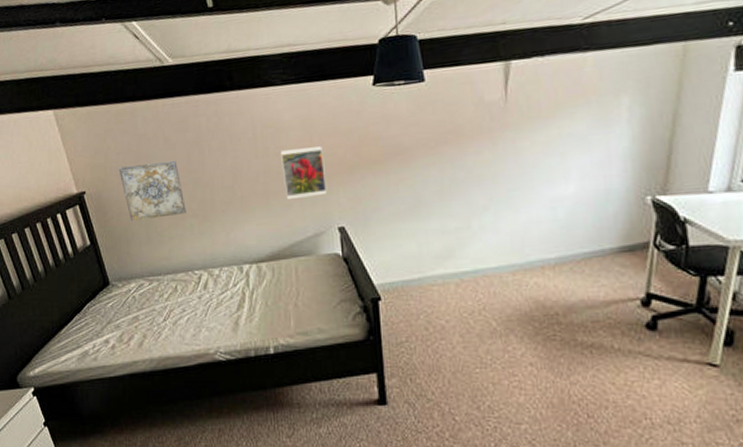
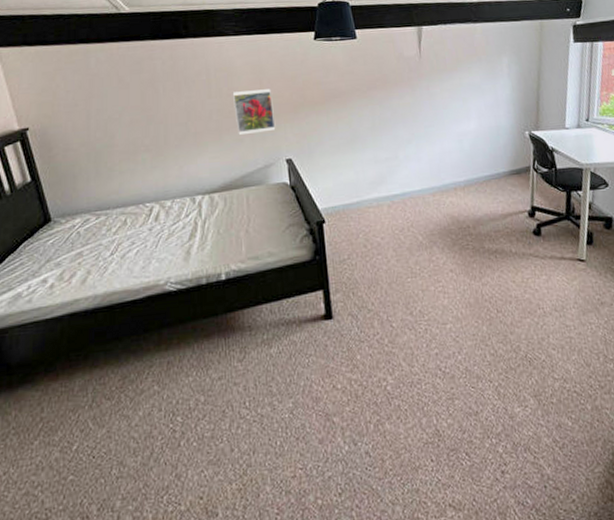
wall art: present [118,161,186,222] -> none [67,99,138,157]

